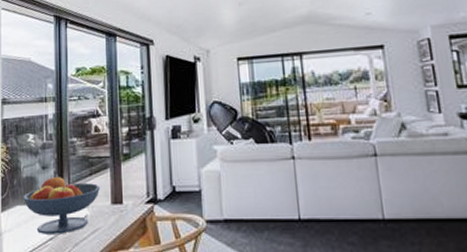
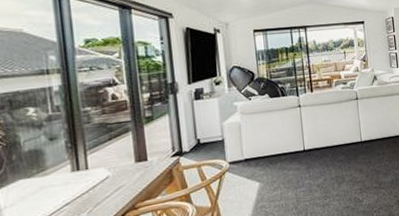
fruit bowl: present [22,176,101,234] -> none [26,145,123,202]

